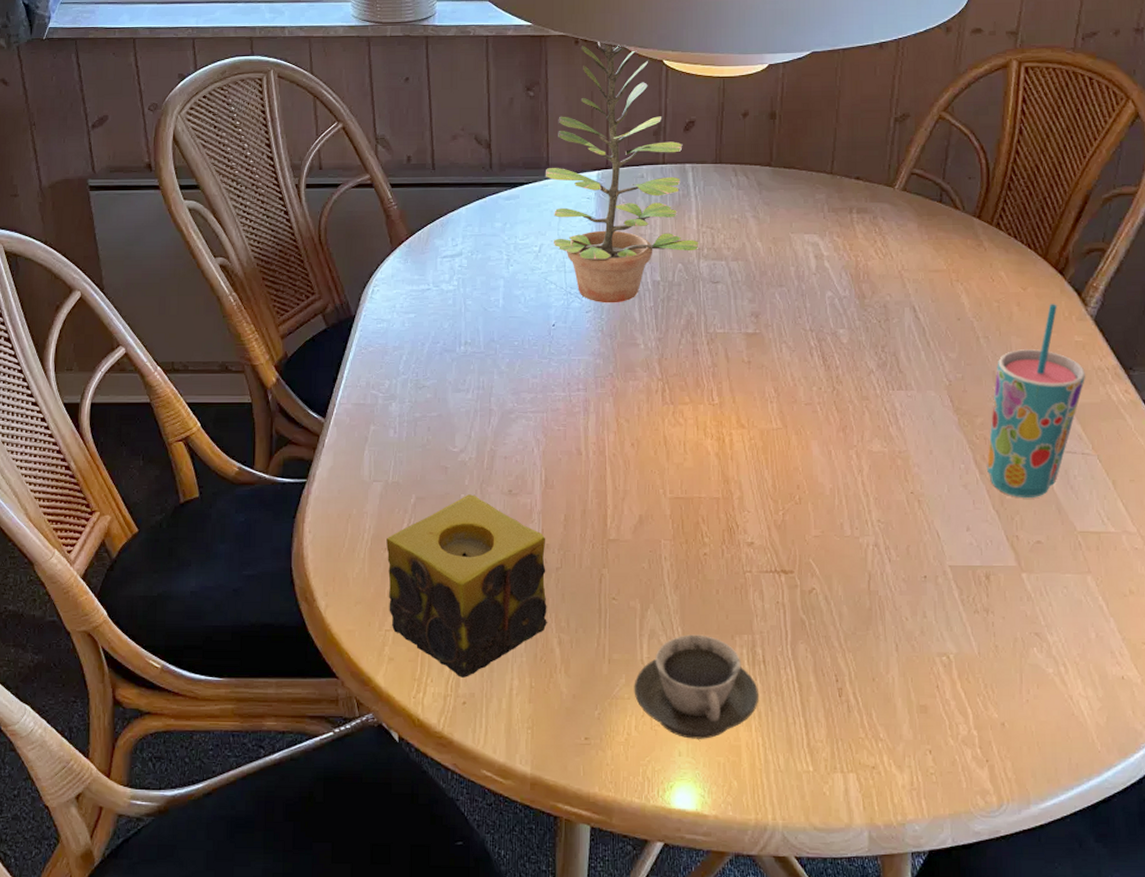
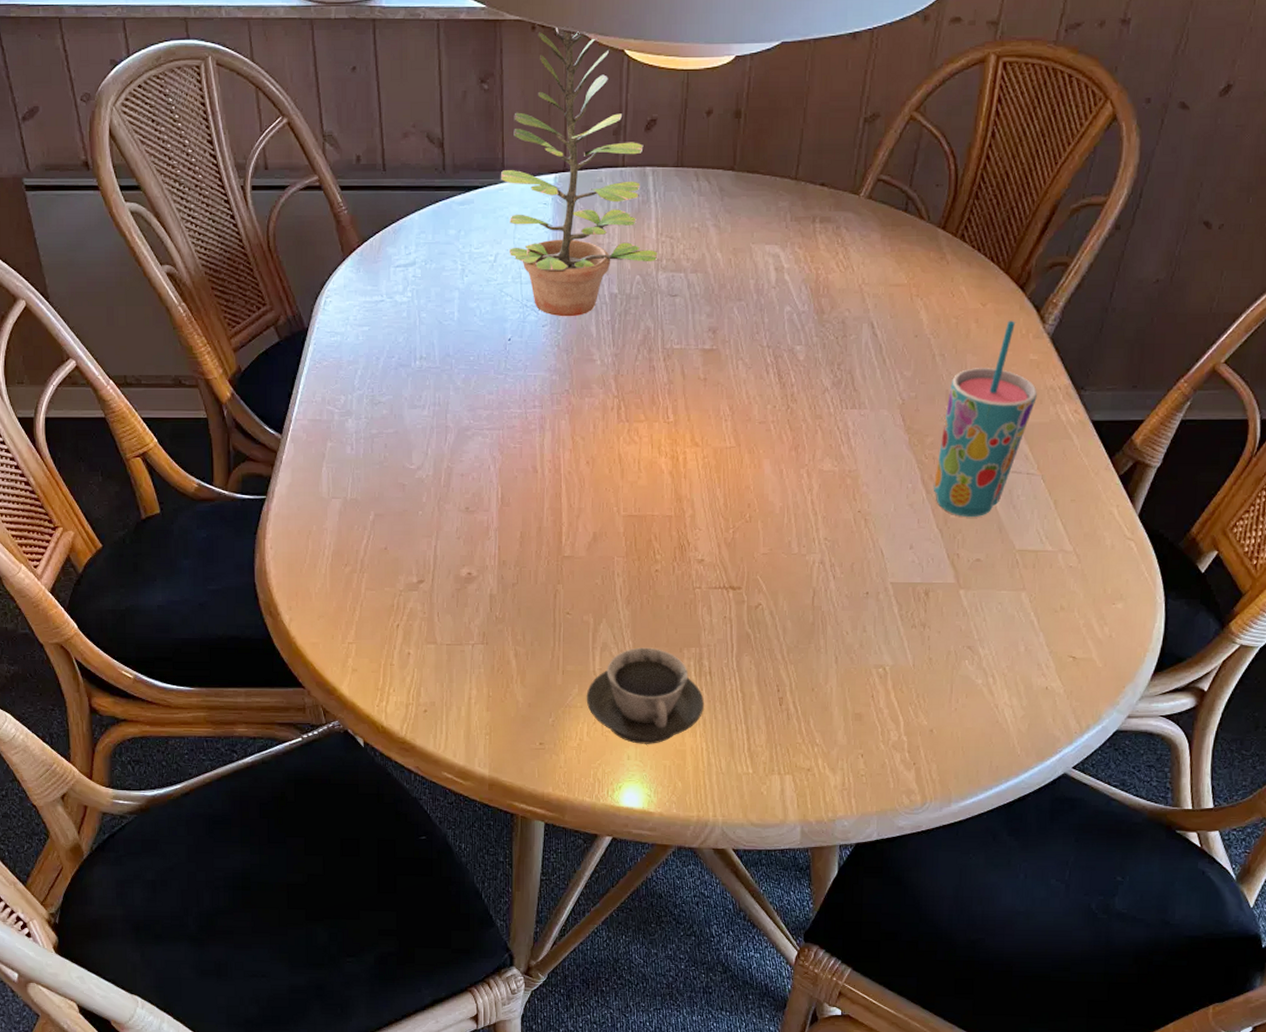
candle: present [386,494,547,678] -> none [347,511,504,687]

